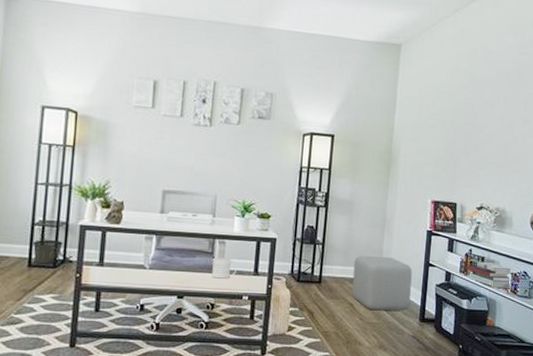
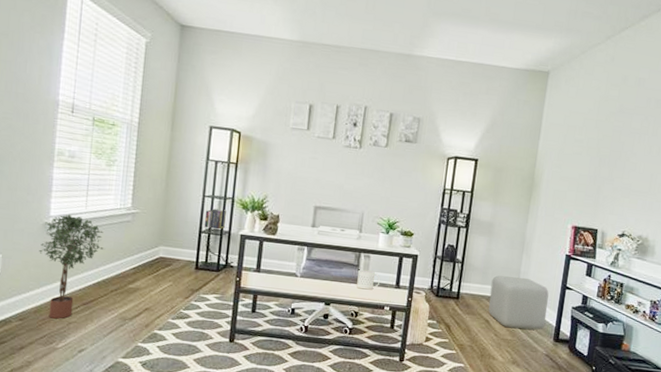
basket: present [32,239,63,264] -> none [199,246,226,268]
books: none [37,197,63,221] -> present [204,208,226,230]
books: present [466,262,511,289] -> none [603,288,651,316]

